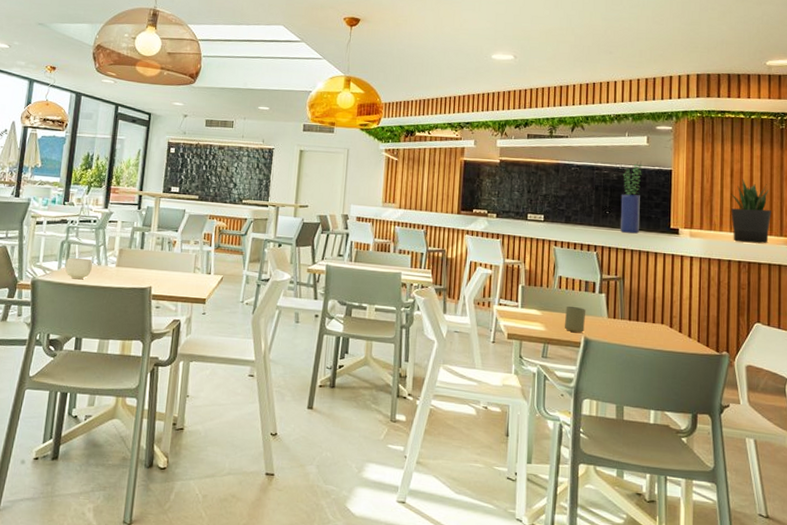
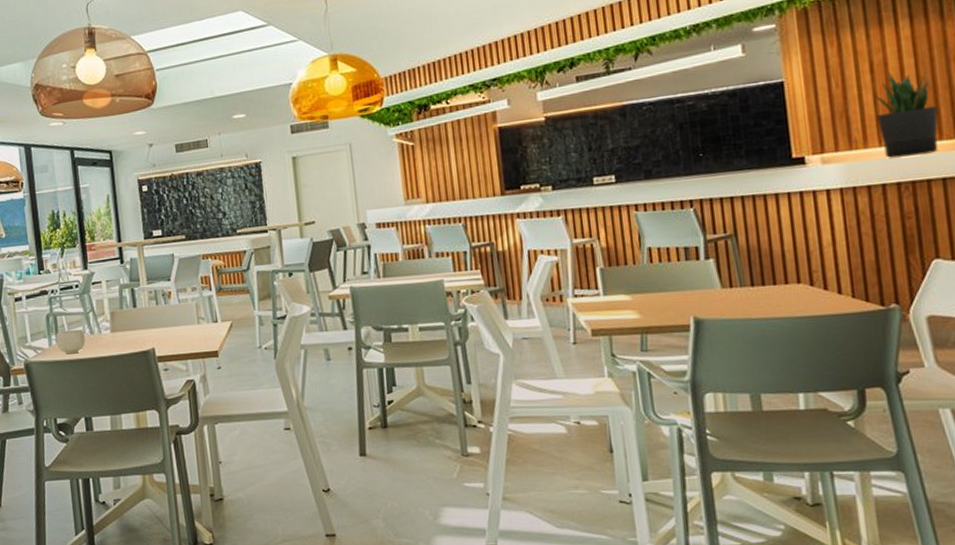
cup: present [564,305,586,333] -> none [663,281,693,314]
vase: present [620,160,642,234] -> none [714,78,749,178]

